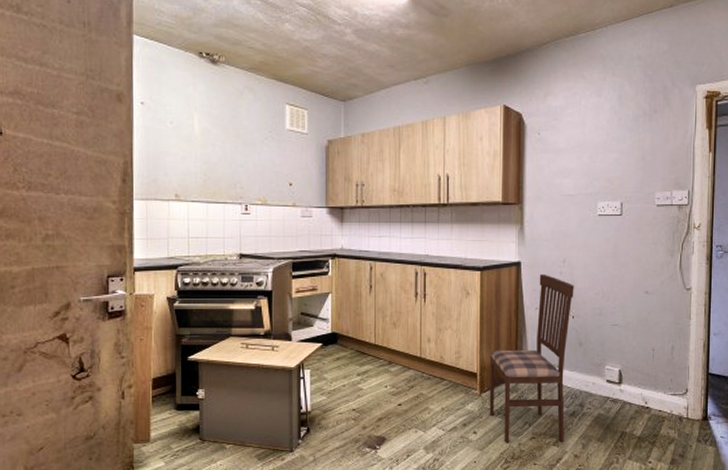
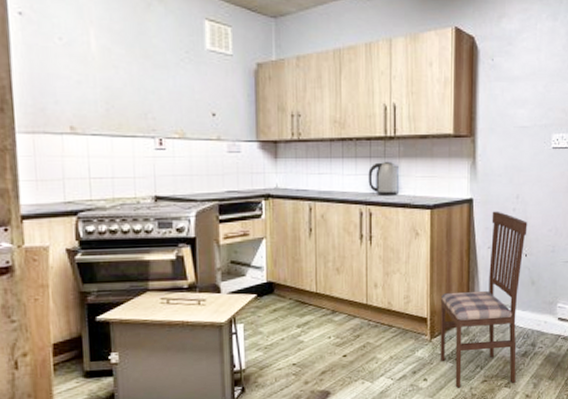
kettle: none [423,226,451,257] -> present [368,161,398,195]

